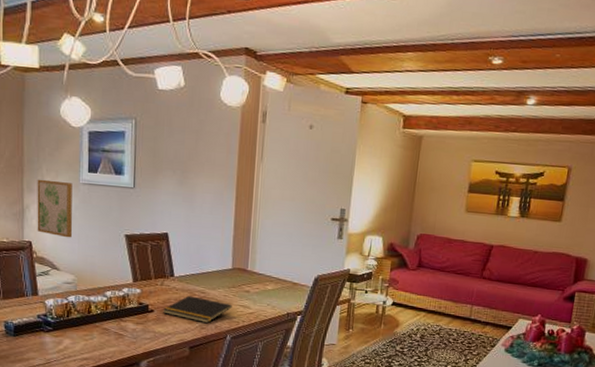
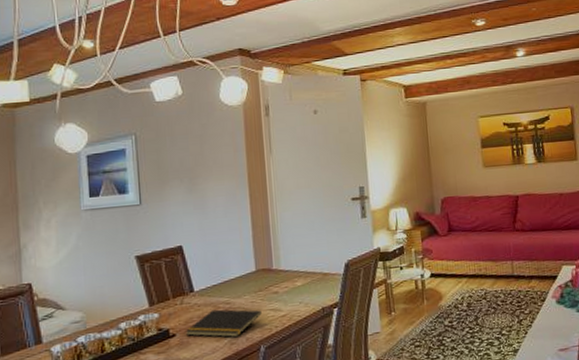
wall art: present [37,179,73,238] -> none [34,212,78,272]

